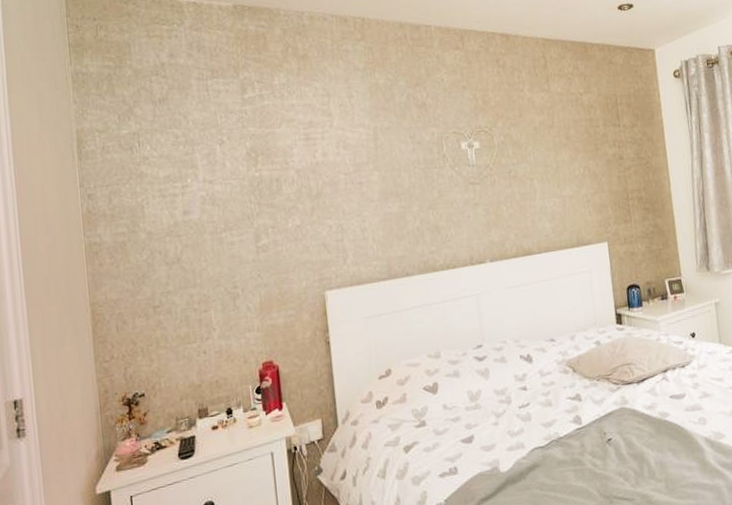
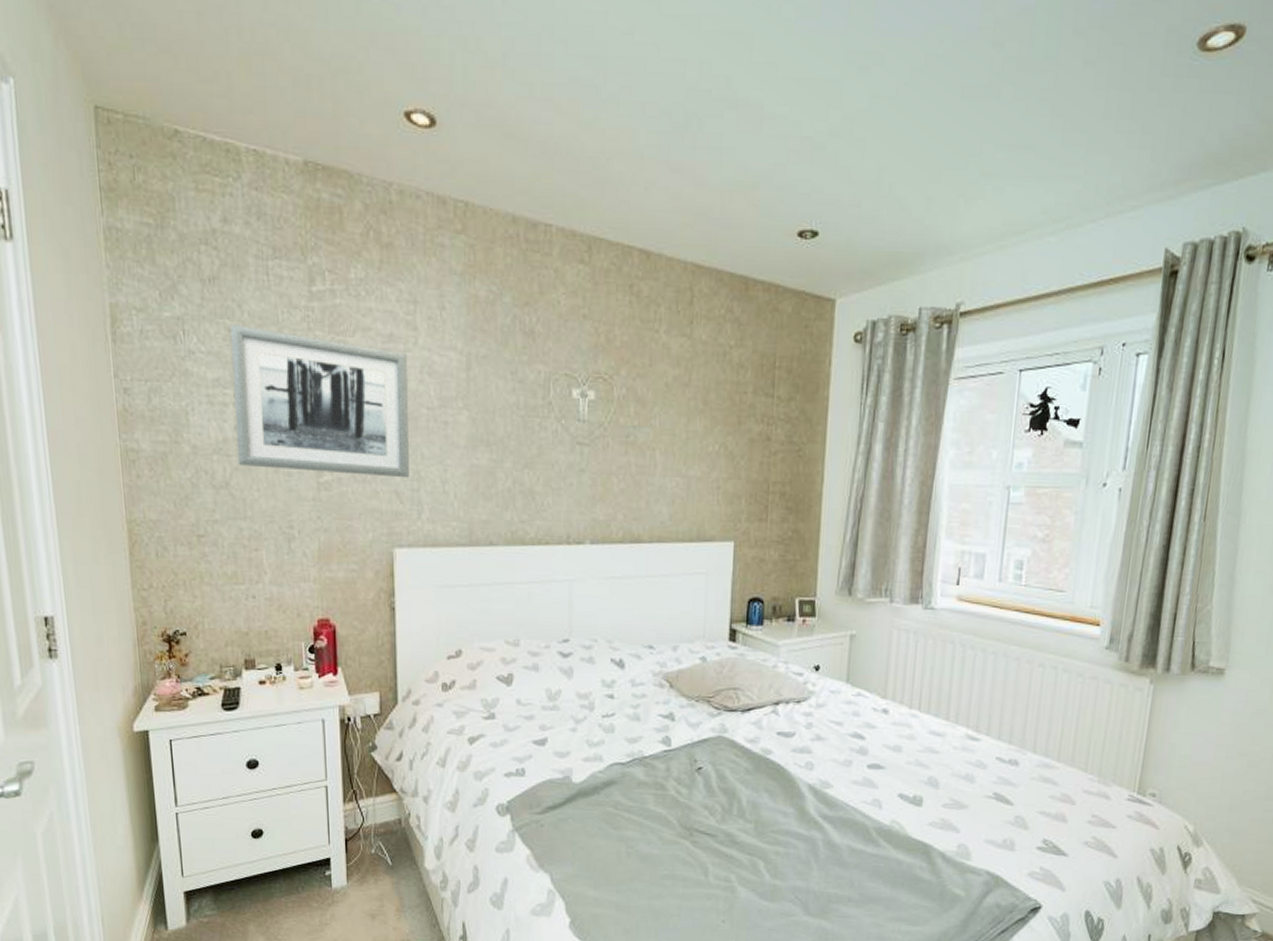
wall art: none [177,131,334,243] -> present [229,323,409,478]

